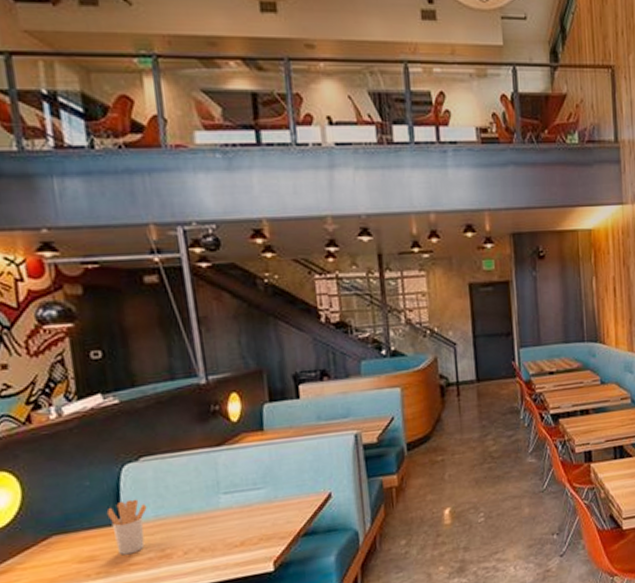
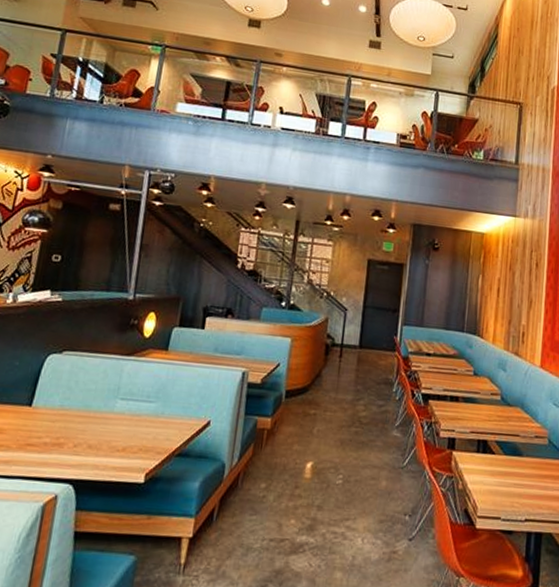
utensil holder: present [106,499,147,556] -> none [21,385,57,435]

